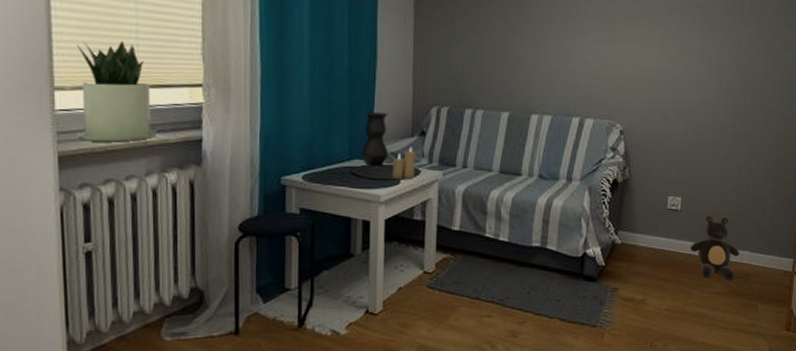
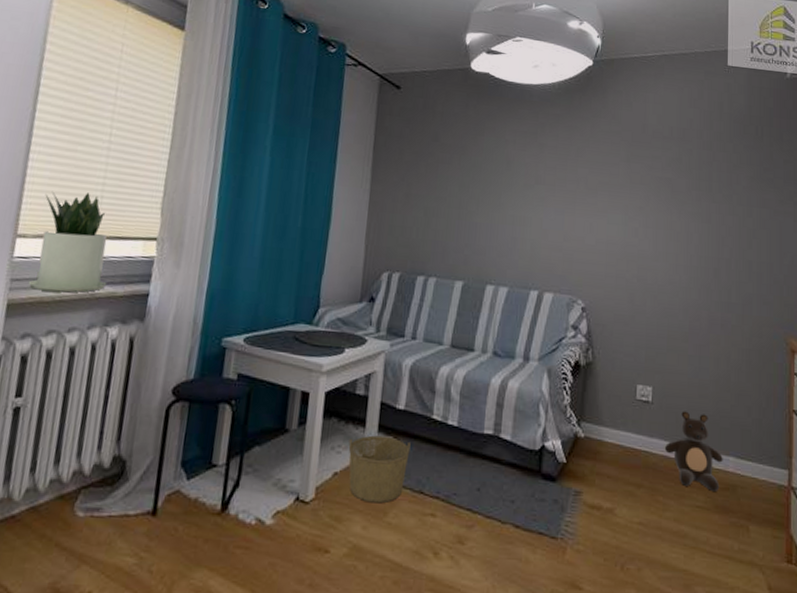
vase: present [360,112,388,166] -> none [305,274,338,332]
candle: present [391,147,416,180] -> none [336,313,363,350]
basket: none [410,254,466,310] -> present [348,435,411,504]

